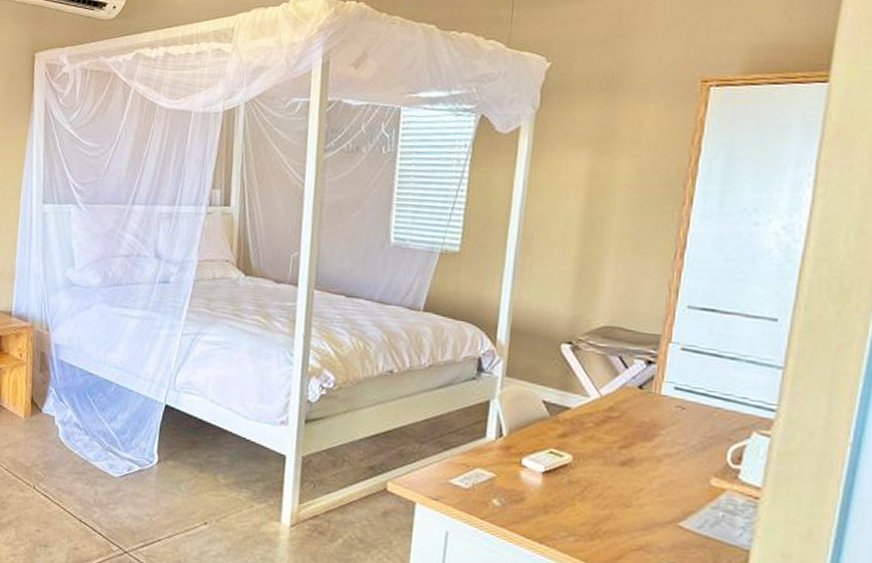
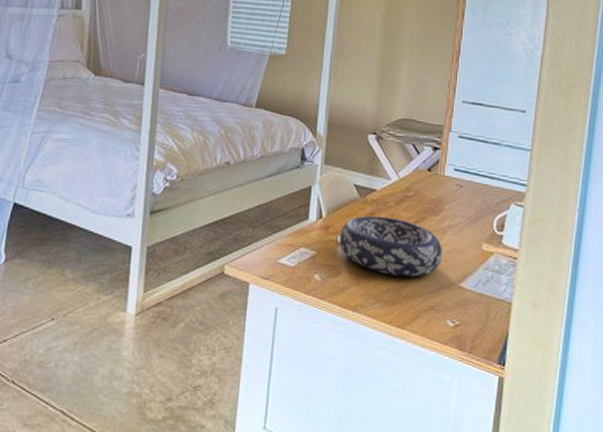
decorative bowl: none [523,436,657,511] -> present [339,215,443,277]

